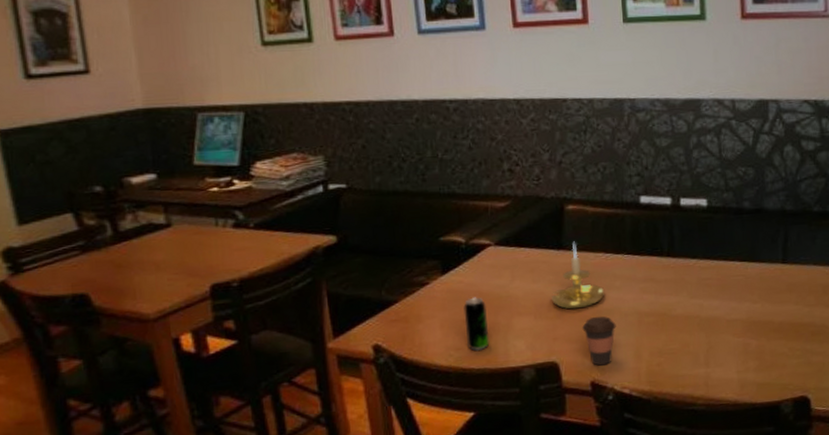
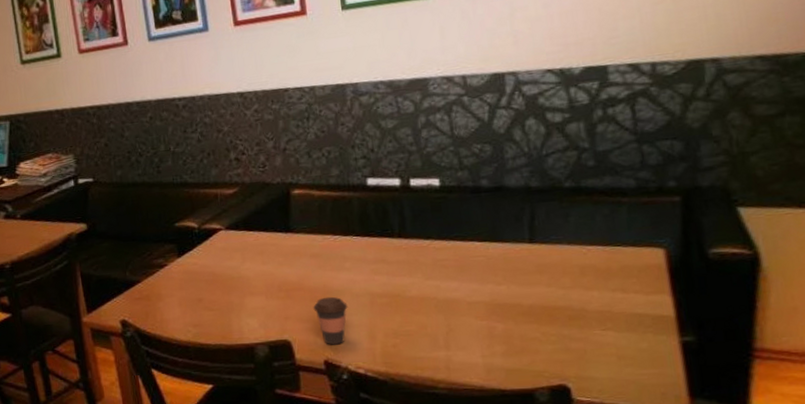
beverage can: present [463,297,490,352] -> none [199,278,225,328]
candle holder: present [552,241,605,310] -> none [282,224,335,290]

